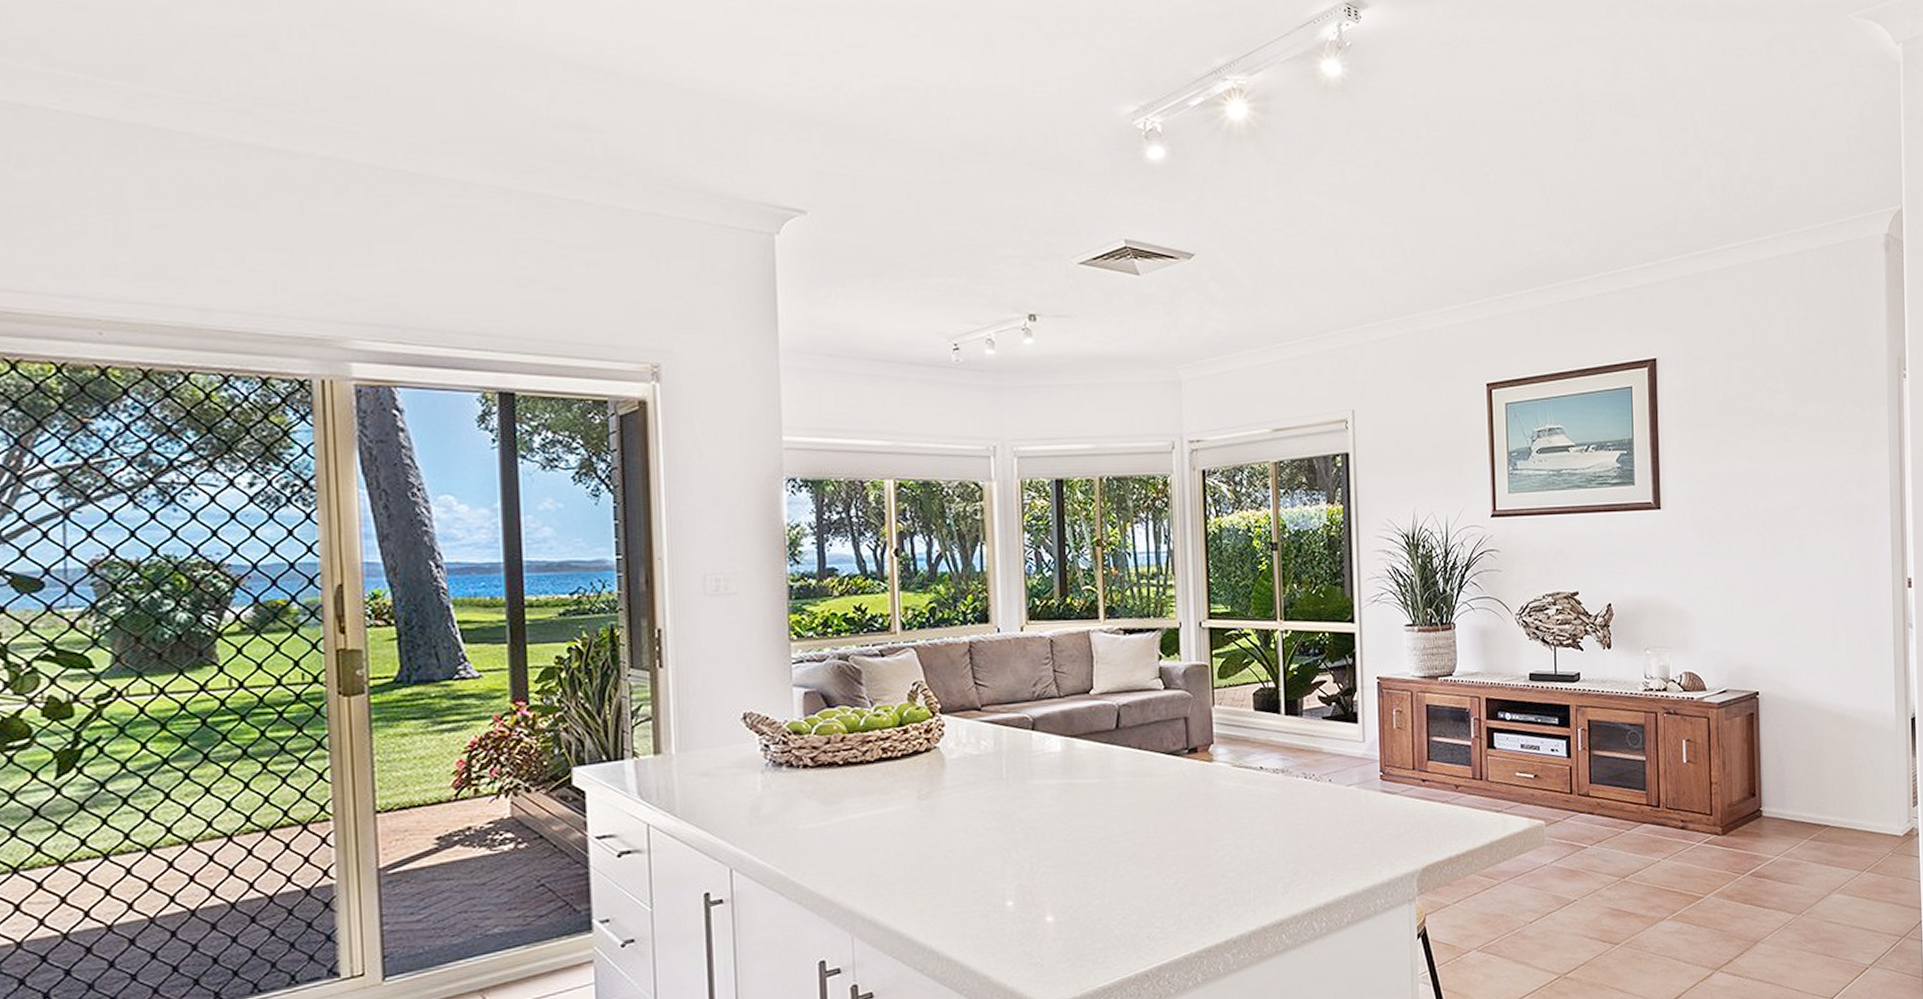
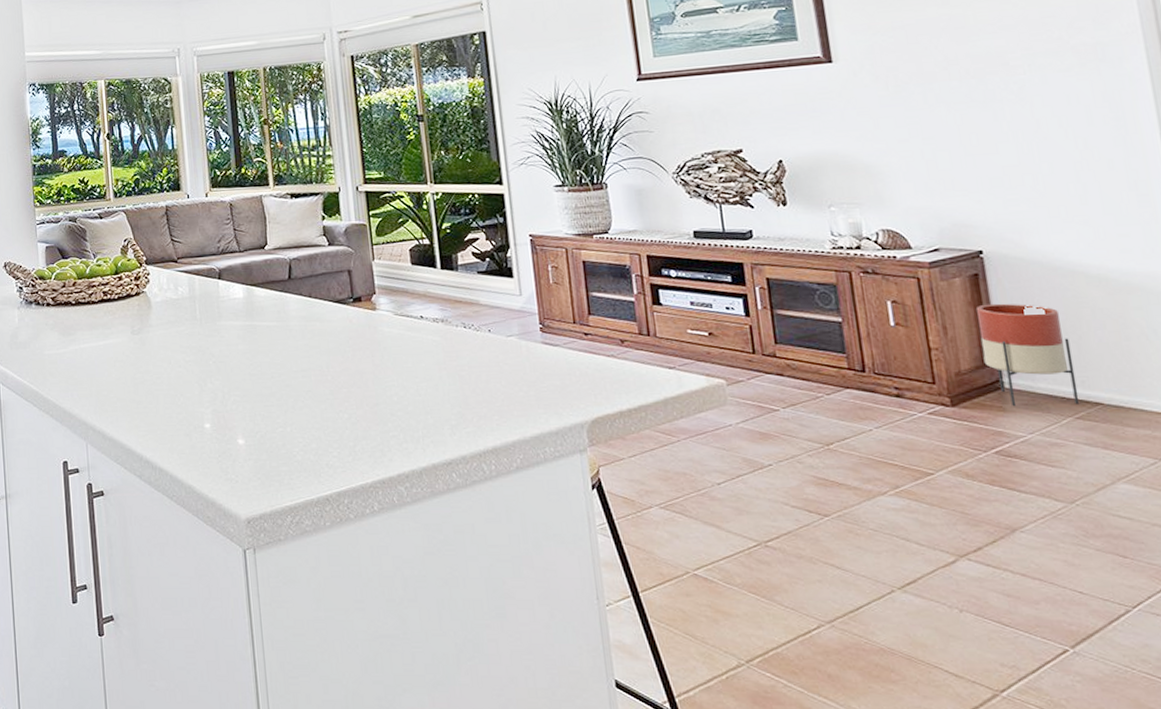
planter: none [1749,739,1814,833] -> present [977,303,1080,407]

